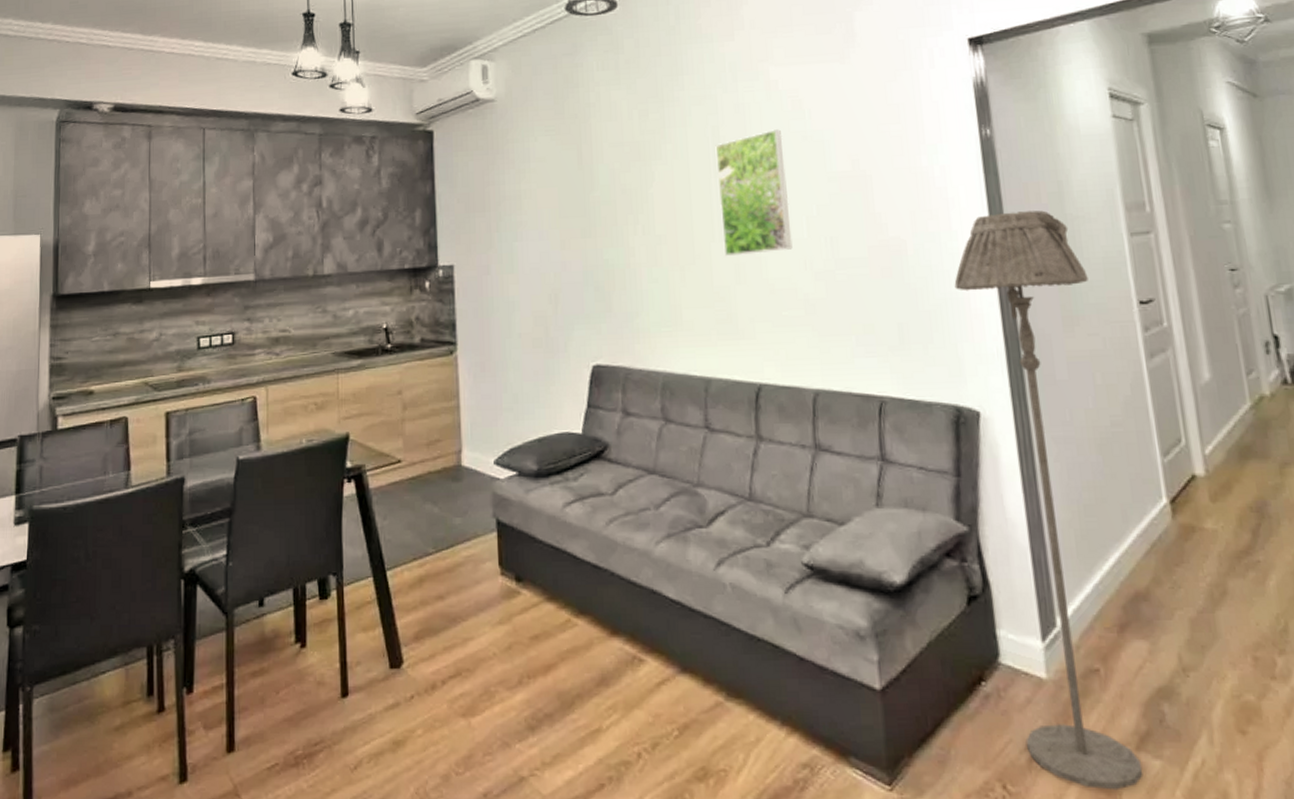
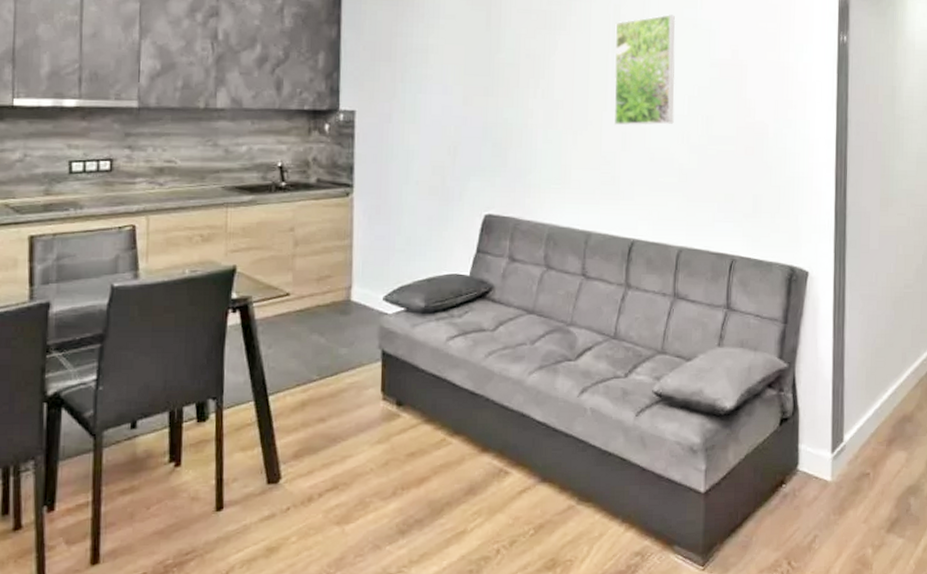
floor lamp: present [954,210,1144,791] -> none [802,108,904,562]

